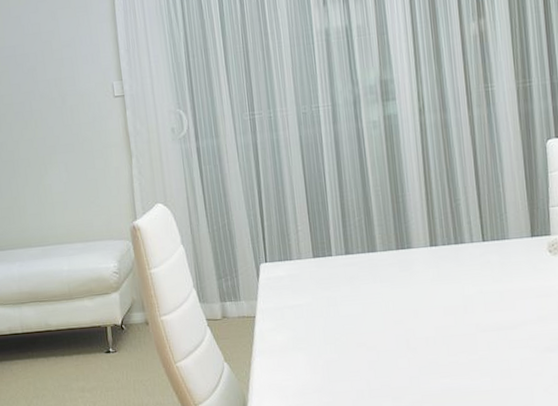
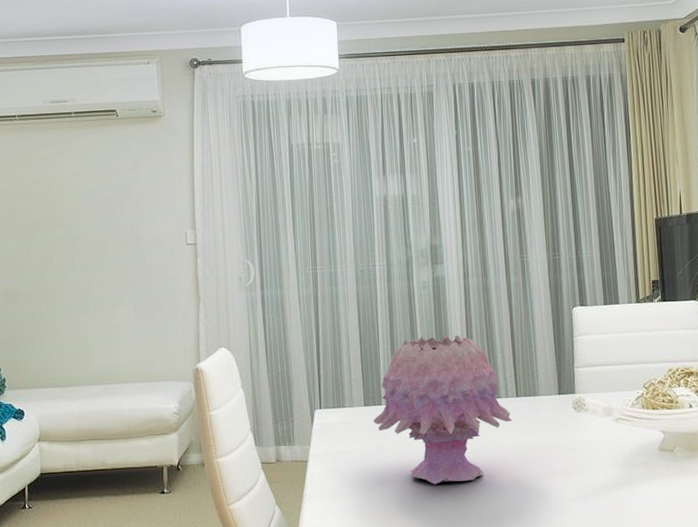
decorative vase: none [323,177,478,337] -> present [372,335,512,485]

